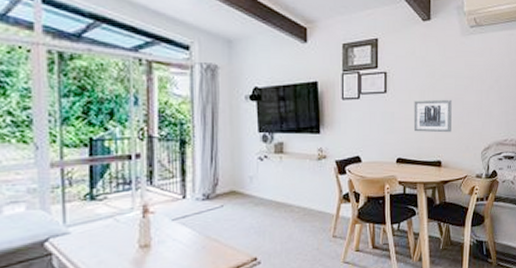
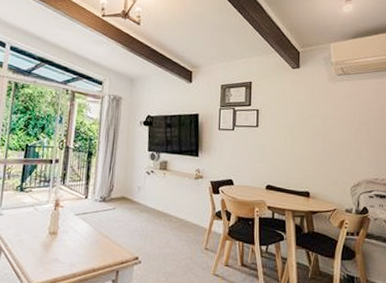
wall art: present [413,99,452,133] -> none [282,135,320,167]

